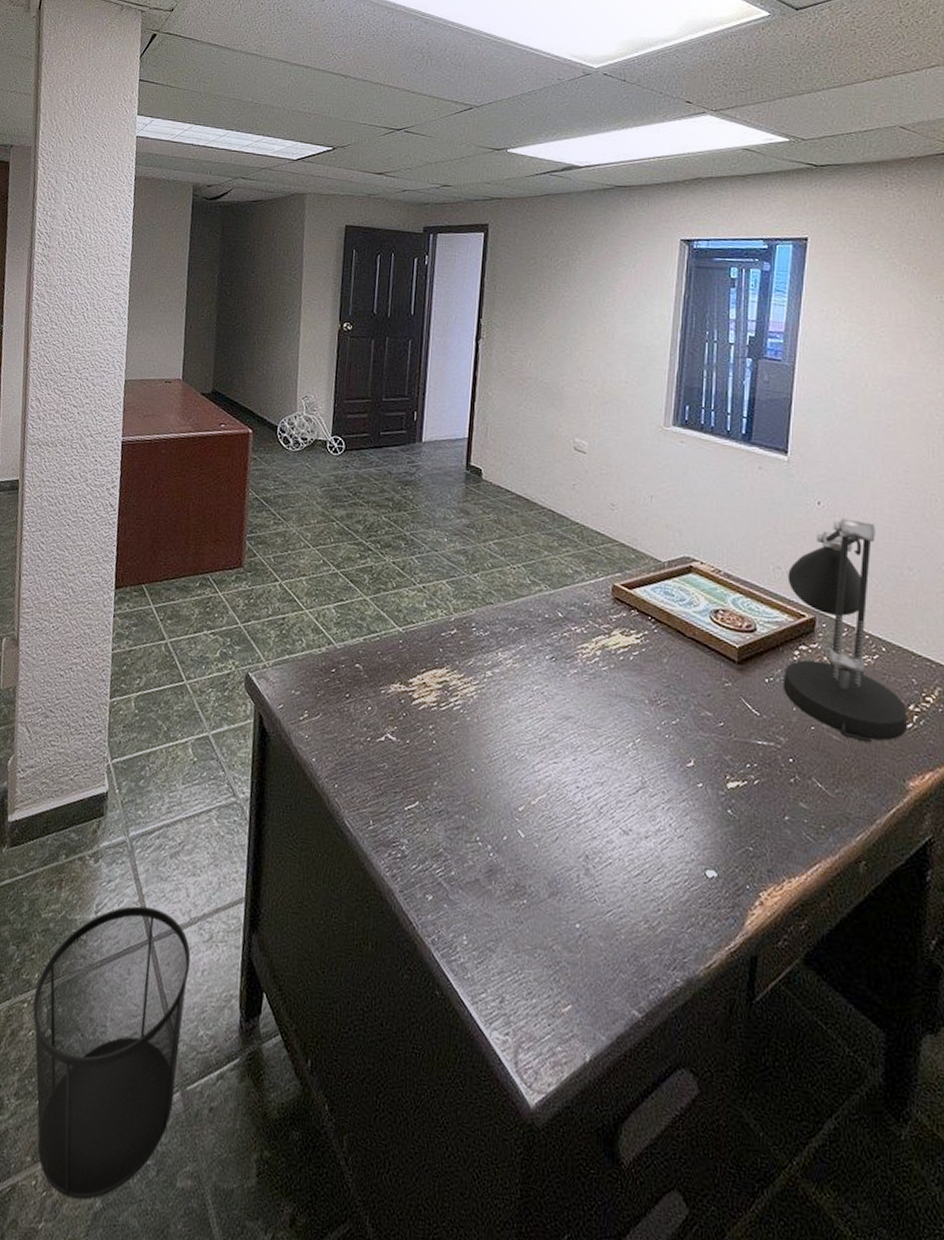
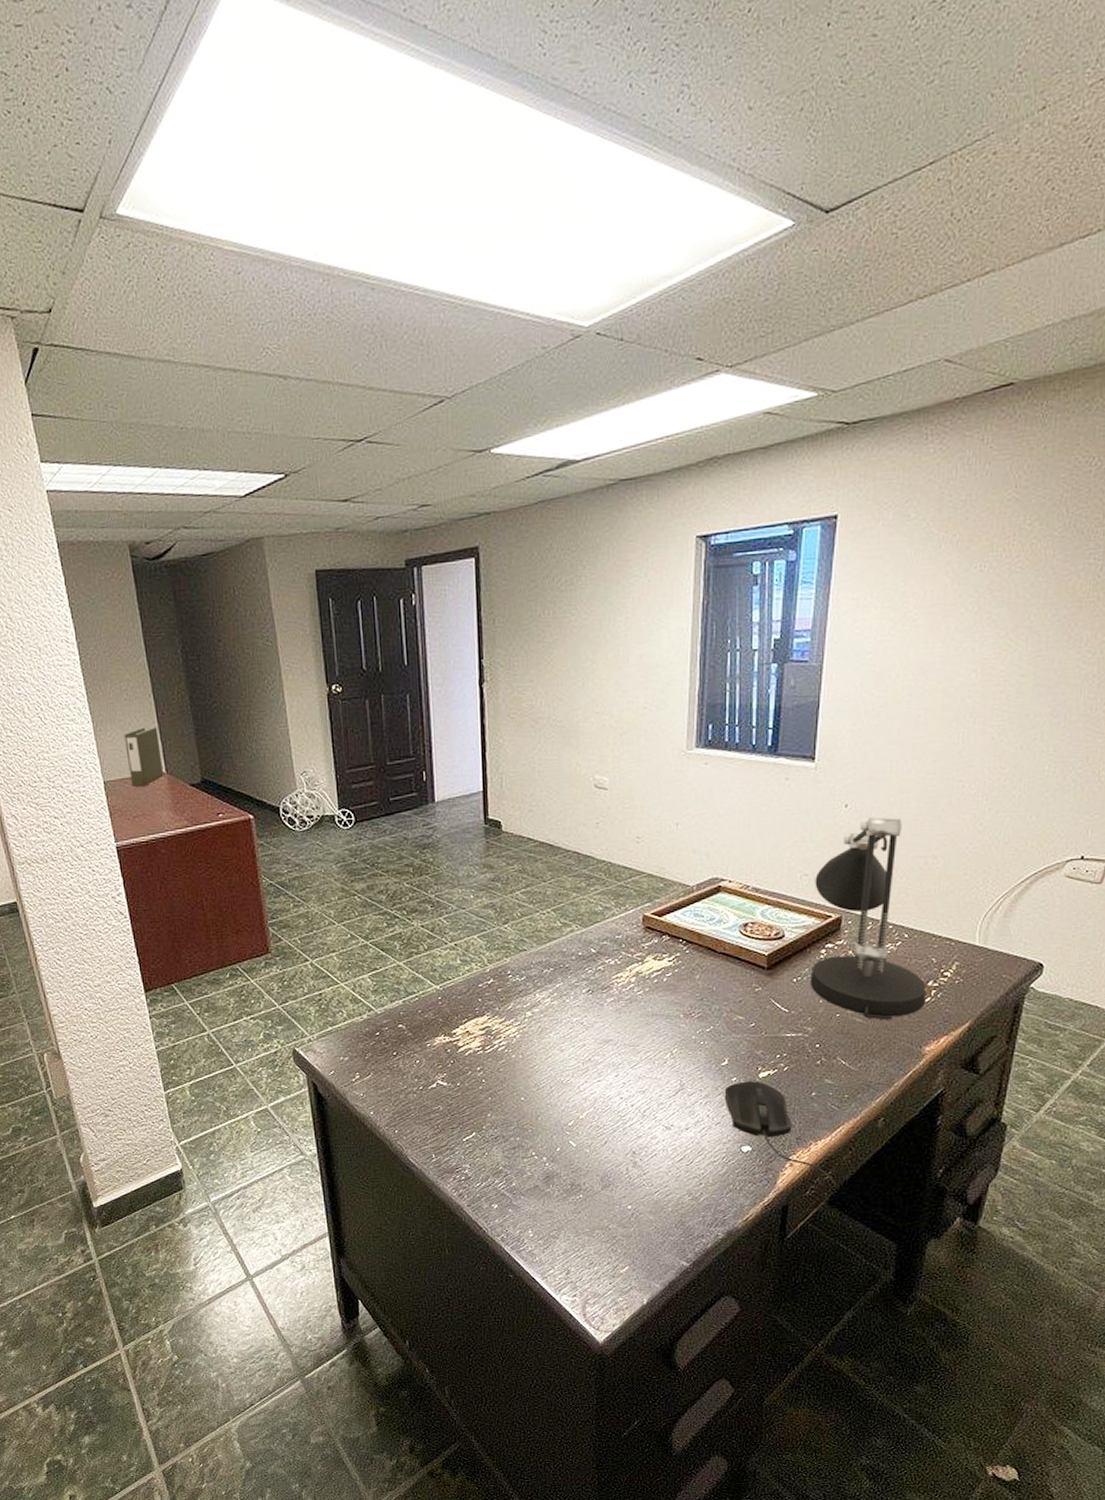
waste bin: present [32,905,191,1200] -> none [155,1254,296,1464]
binder: none [149,337,183,389] -> present [124,727,164,787]
computer mouse: none [688,789,812,939] -> present [724,1081,836,1185]

